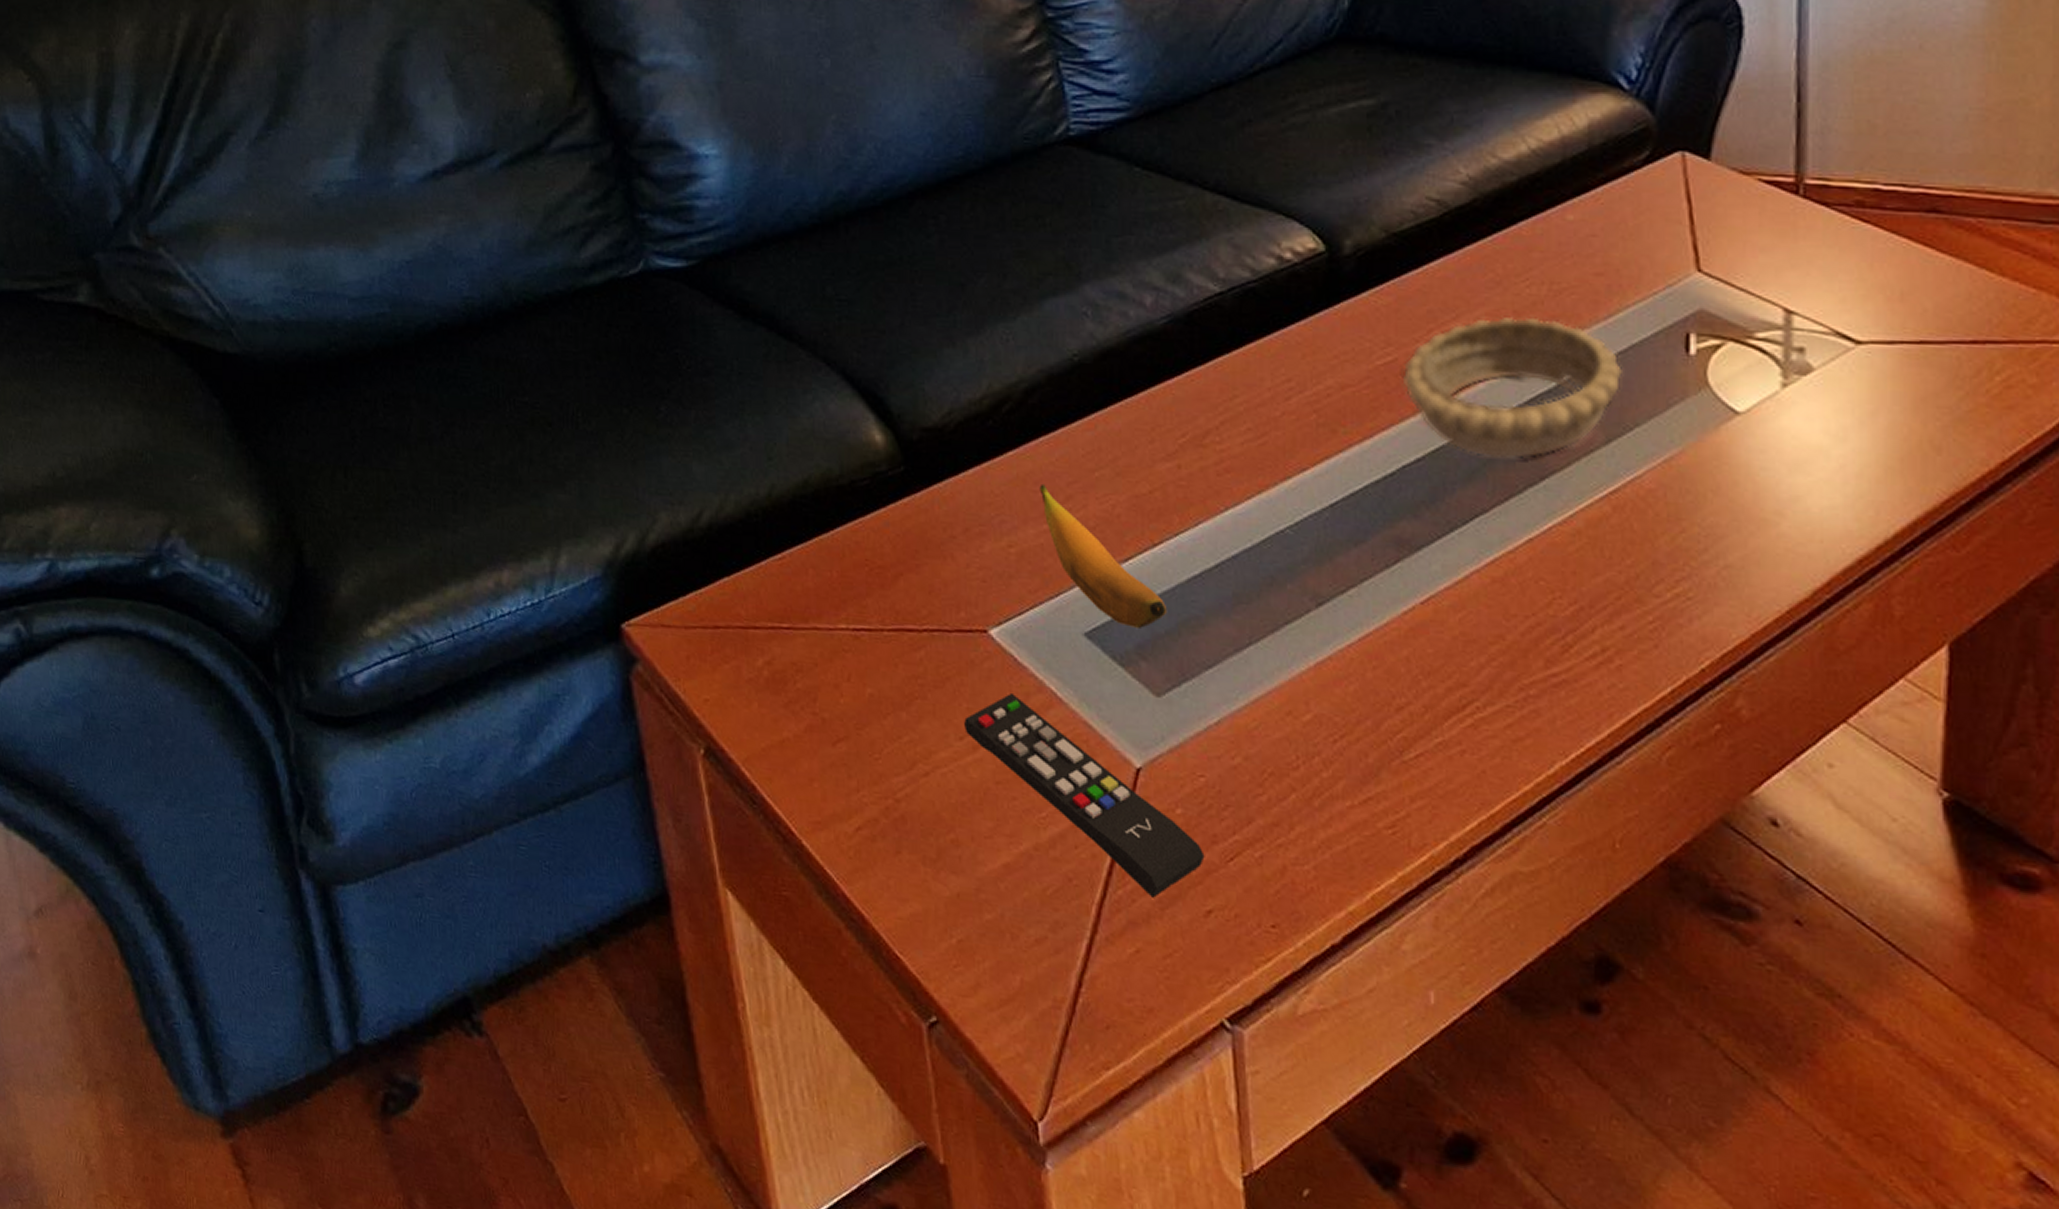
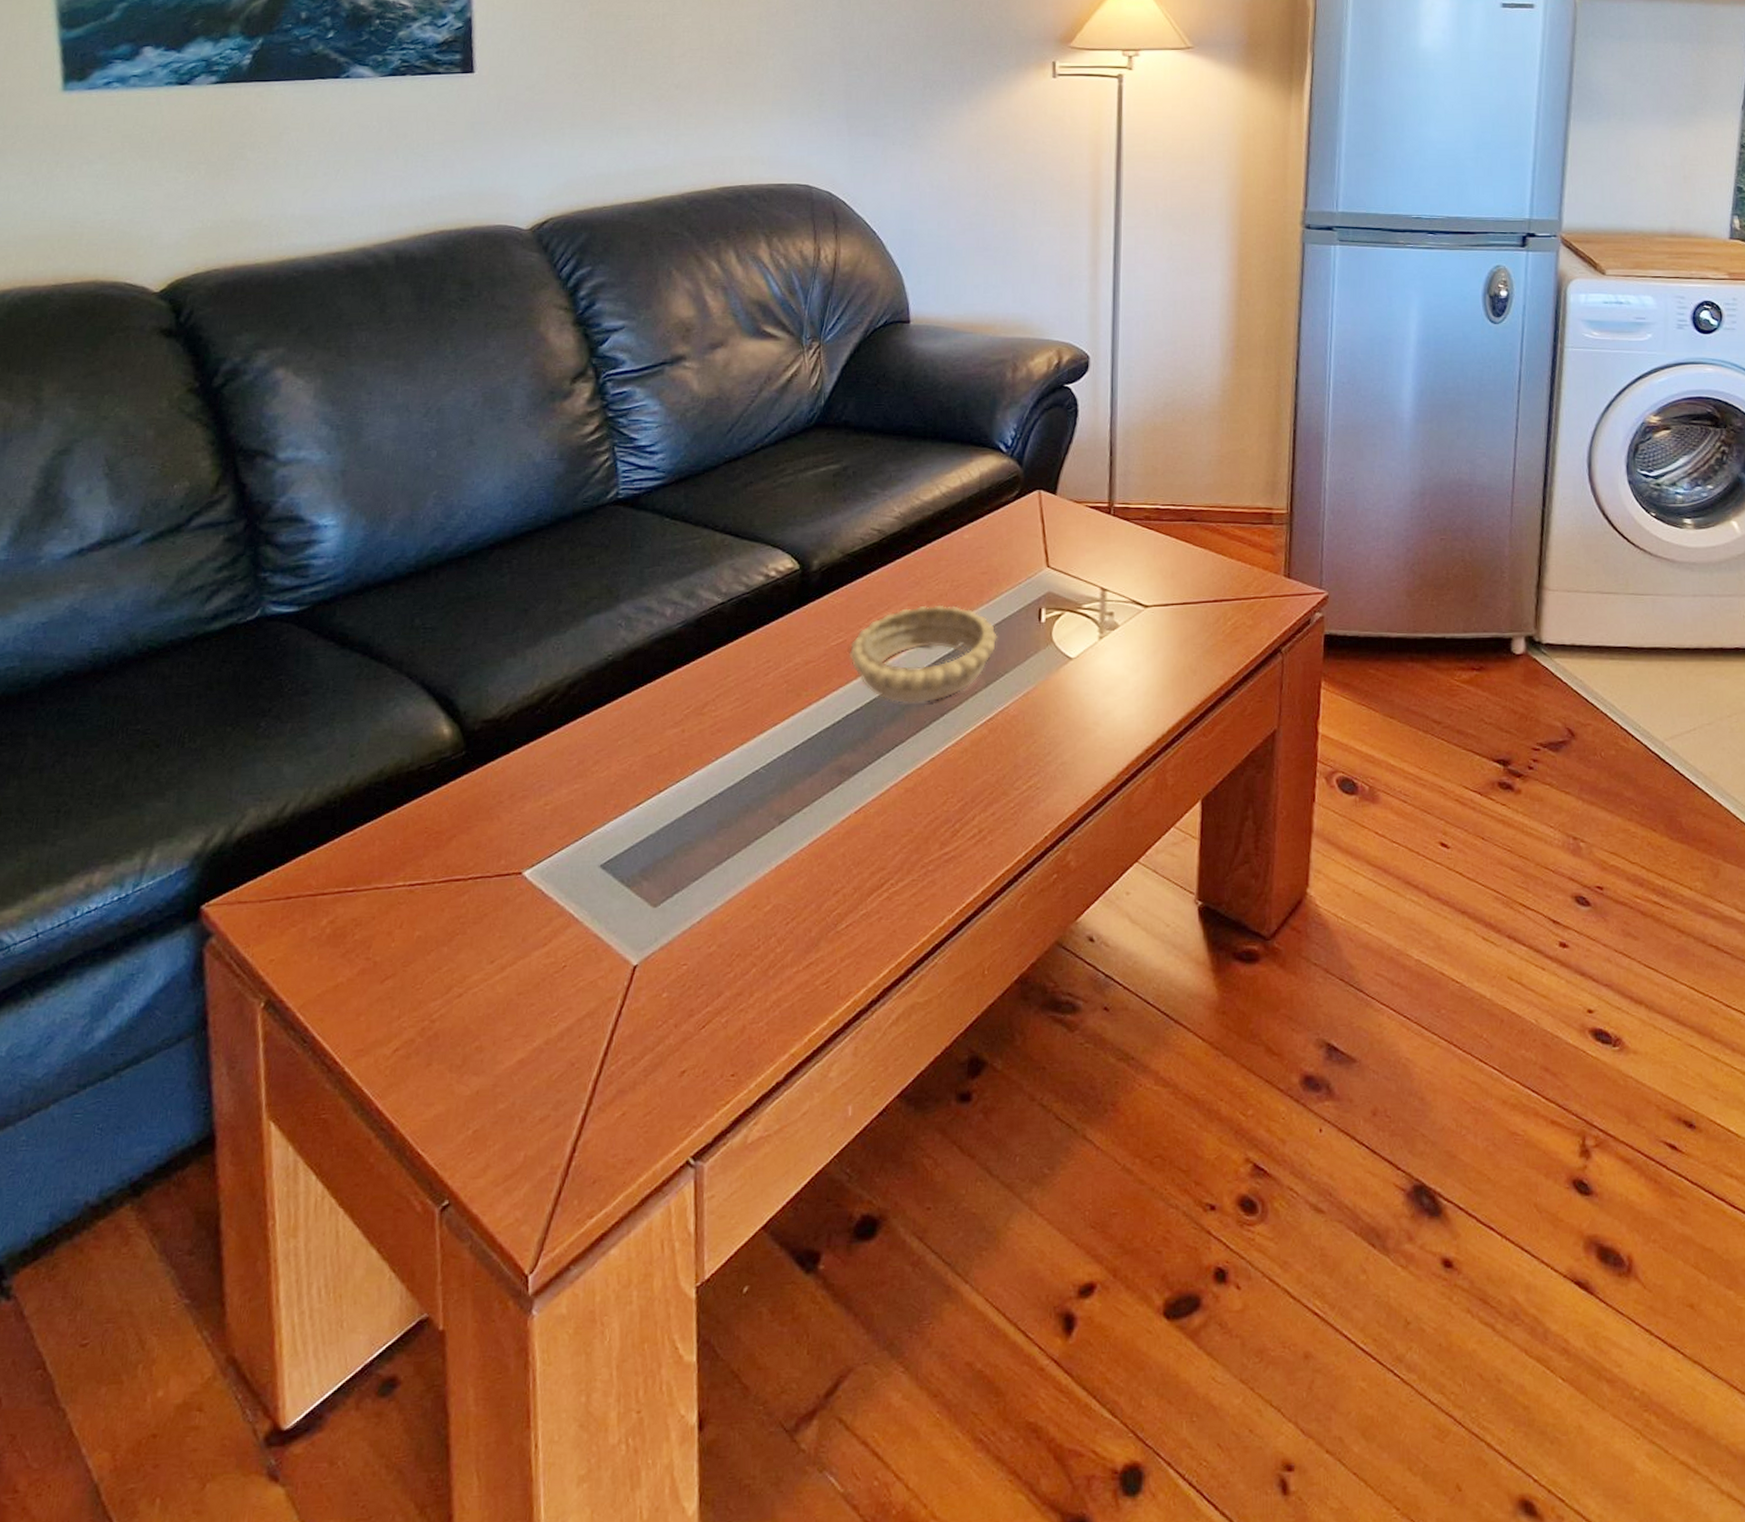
remote control: present [964,692,1205,898] -> none [496,919,683,1068]
banana: present [1039,483,1168,628] -> none [573,754,667,856]

